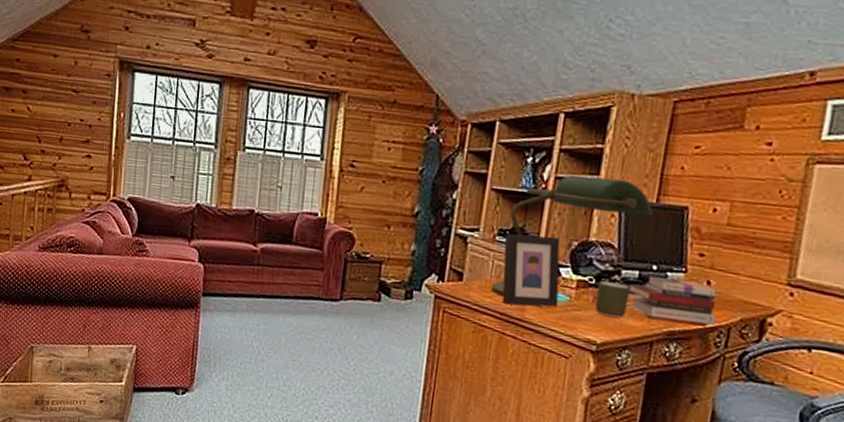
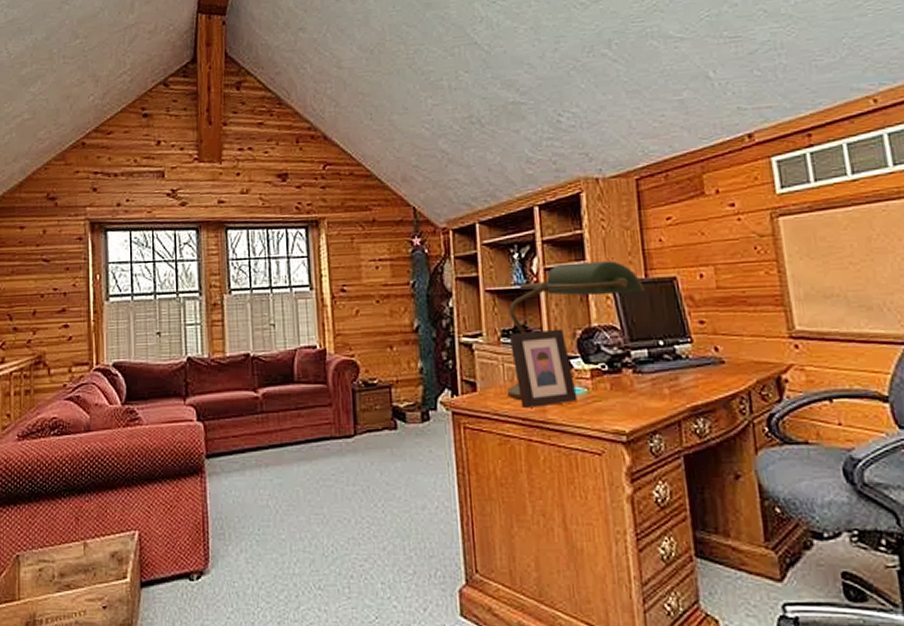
mug: present [595,280,631,318] -> none [611,364,647,402]
books: present [628,275,717,327] -> none [642,350,734,397]

